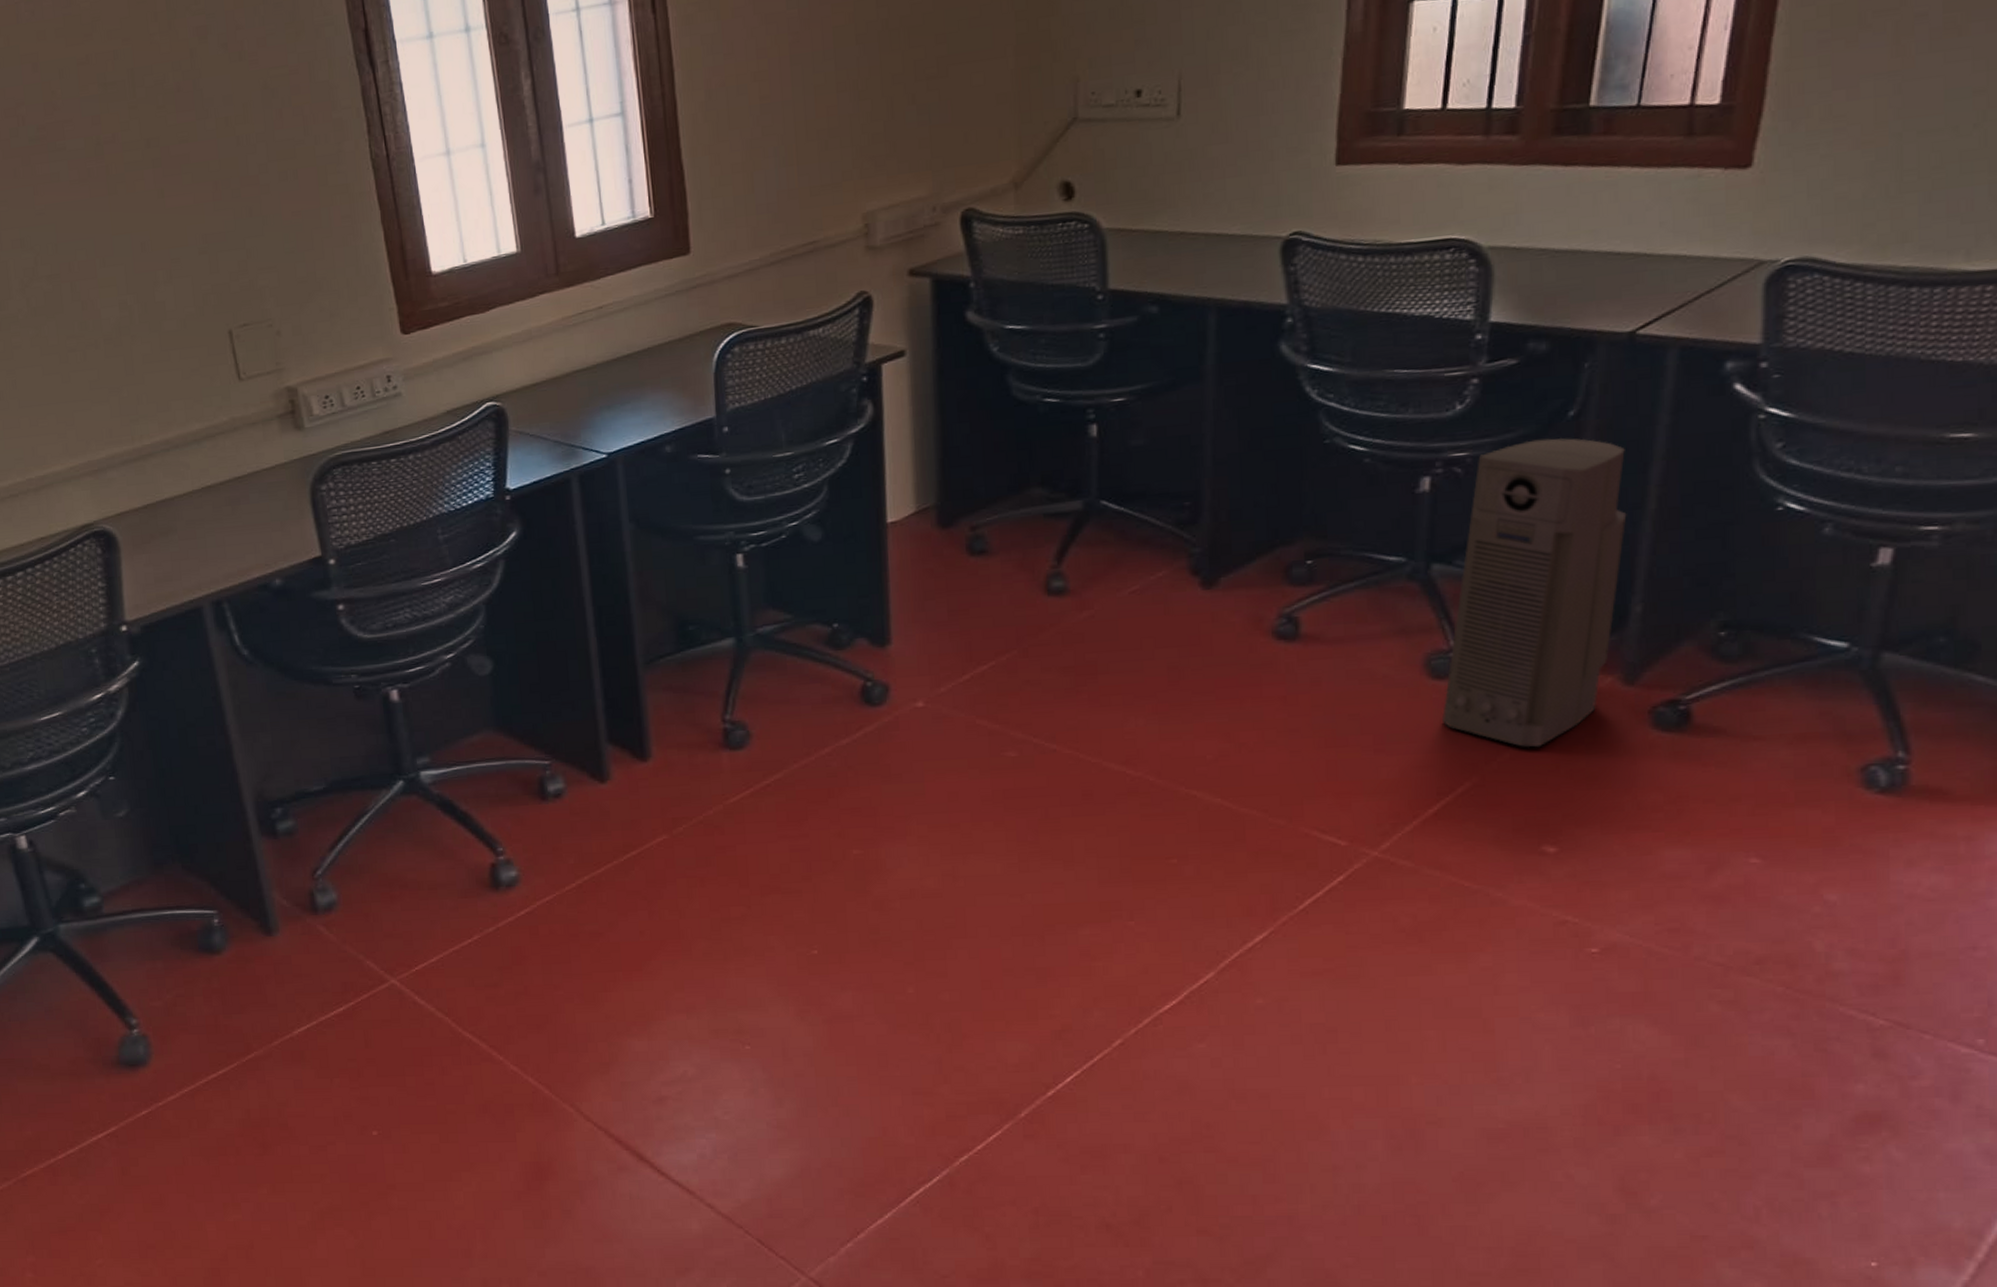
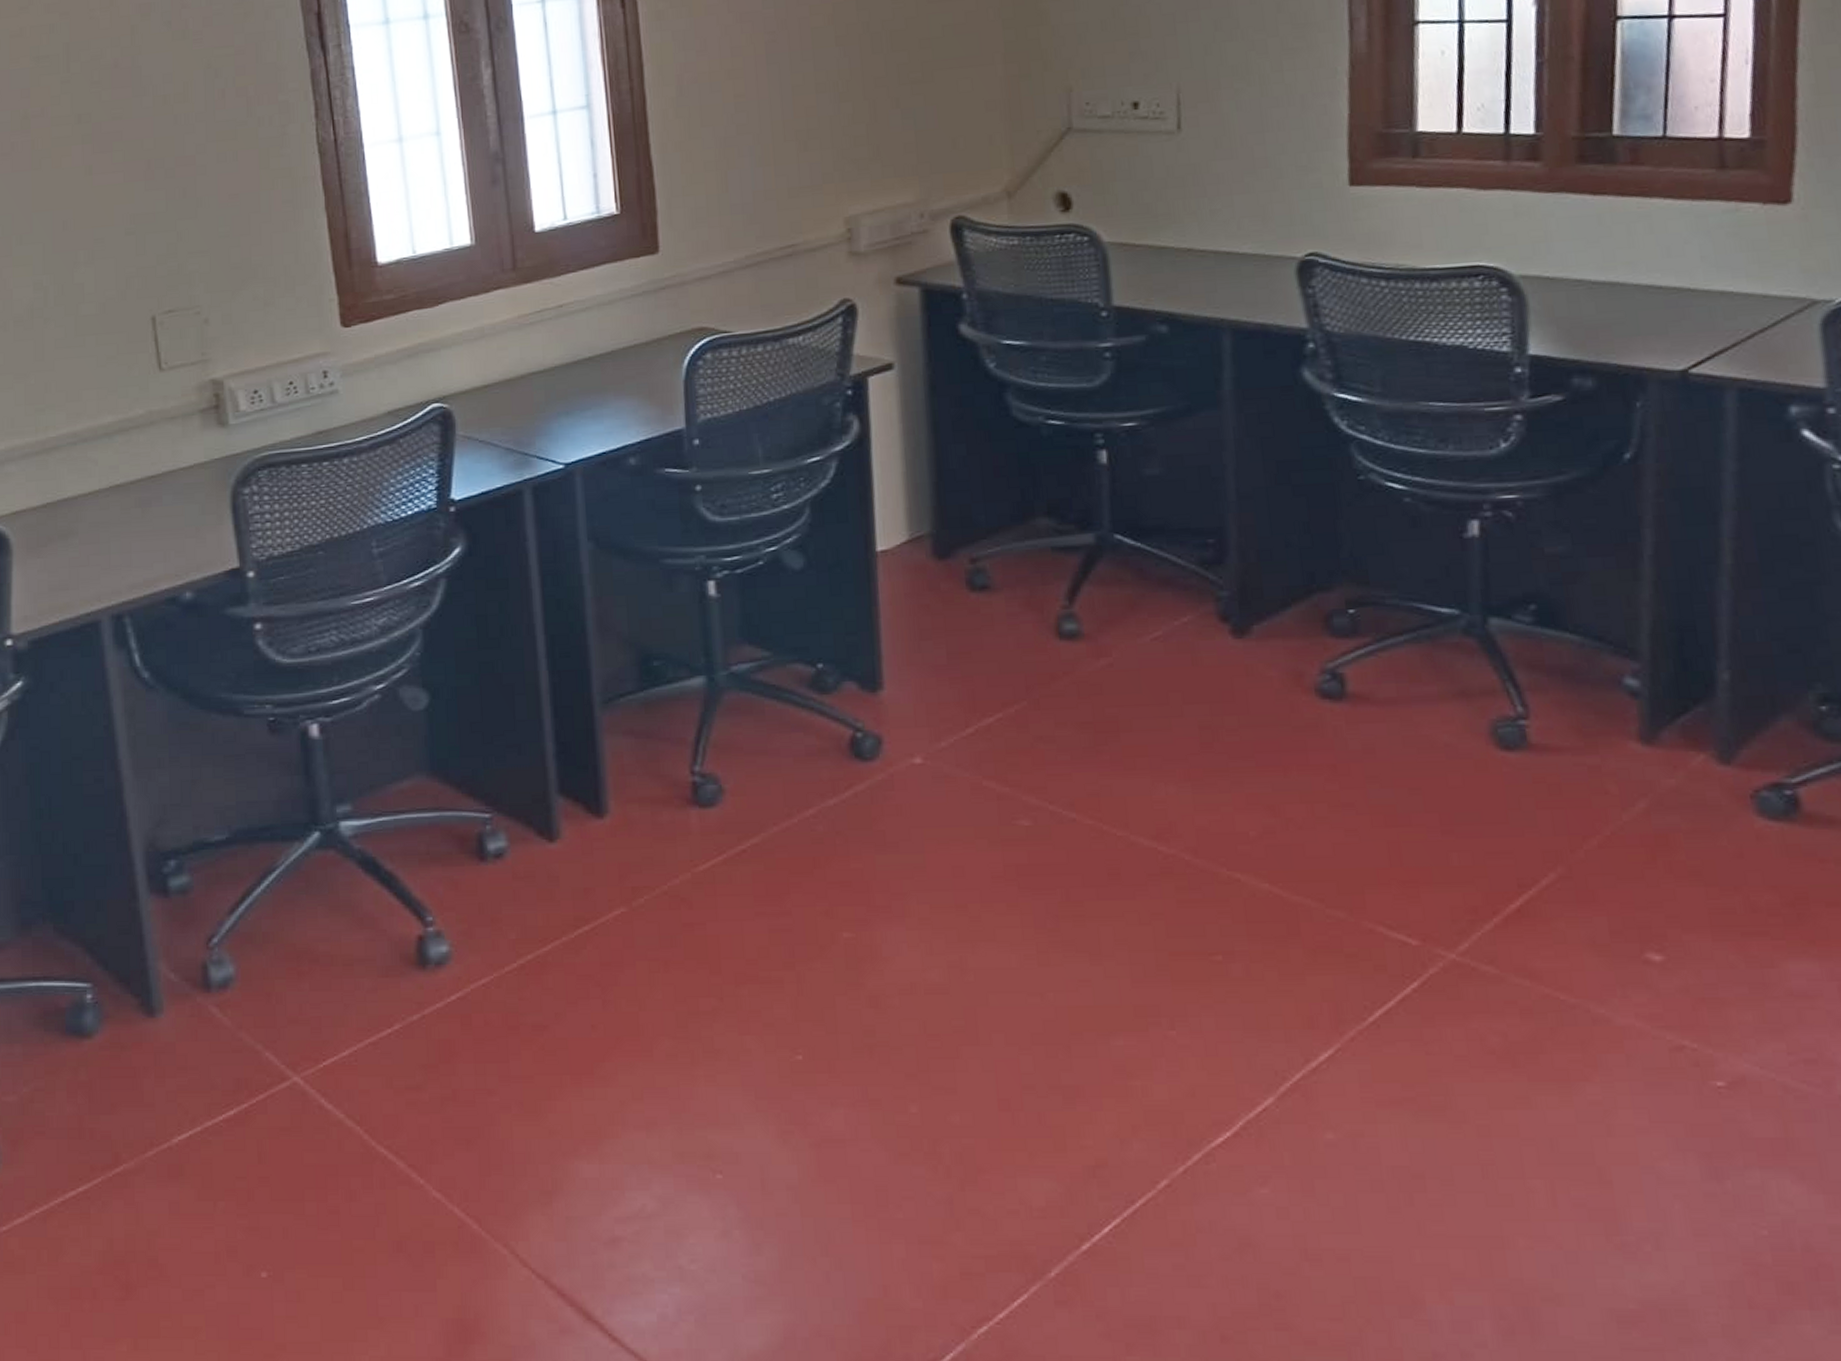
air purifier: present [1442,438,1627,748] -> none [1516,482,1701,834]

